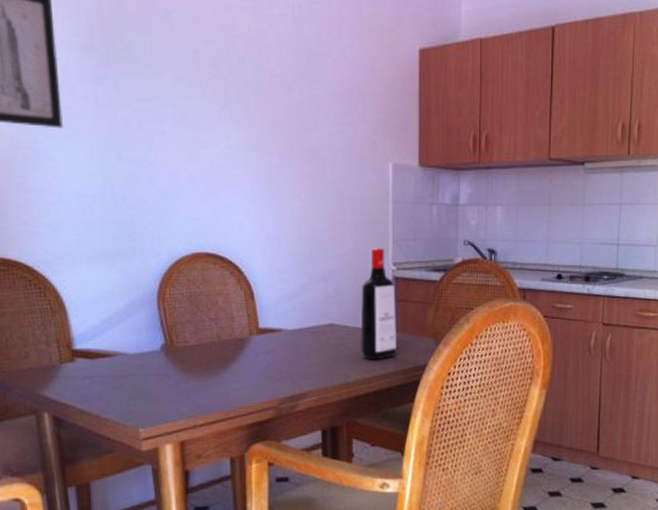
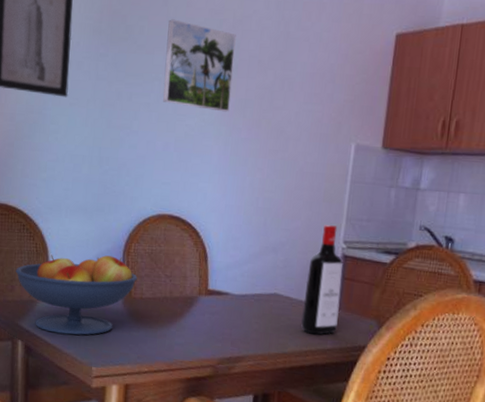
fruit bowl: none [27,304,178,398] -> present [15,255,138,335]
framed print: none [174,35,257,137] -> present [163,19,236,112]

